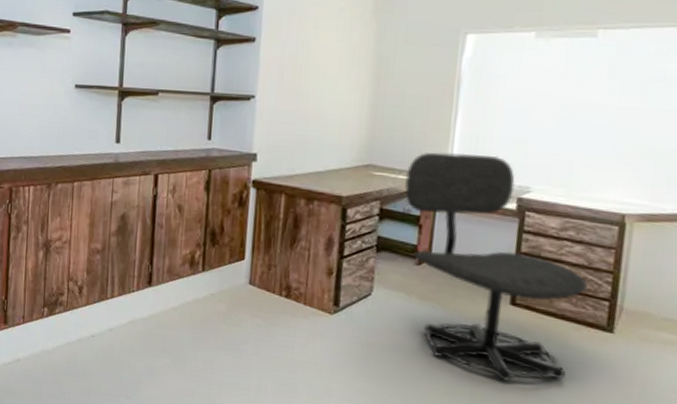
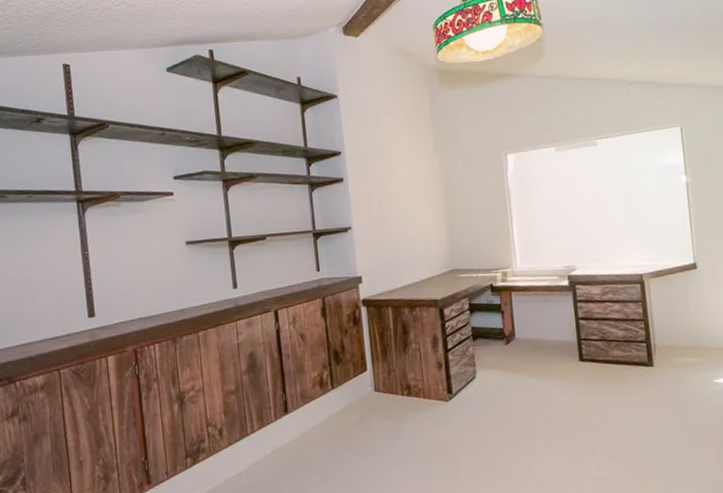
office chair: present [404,152,589,381] -> none [483,245,630,424]

